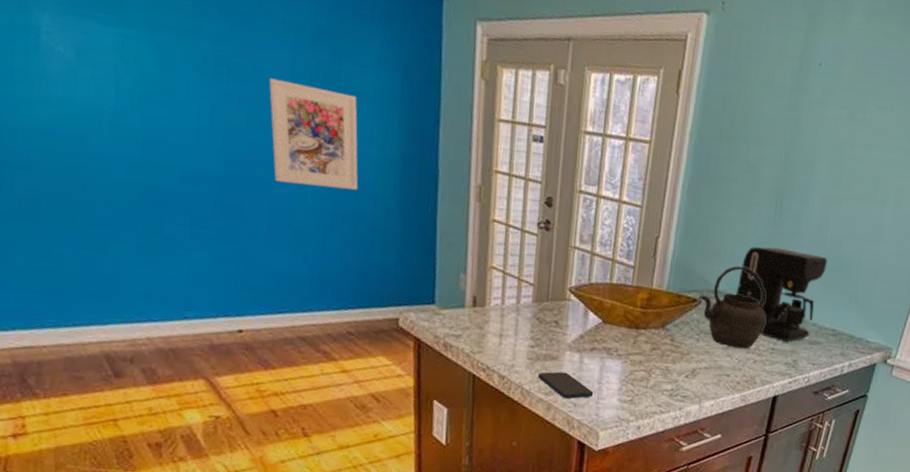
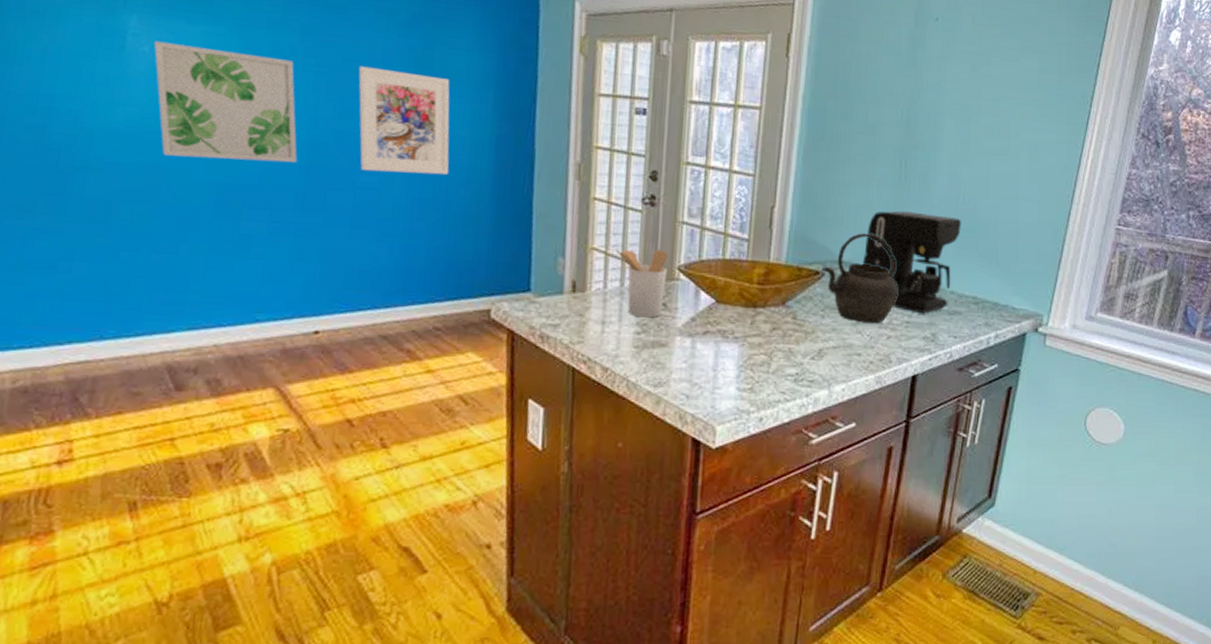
wall art: none [69,40,214,170] -> present [154,41,297,162]
utensil holder: none [512,268,560,334] -> present [615,248,668,318]
smartphone: present [538,371,594,399] -> none [646,360,709,390]

